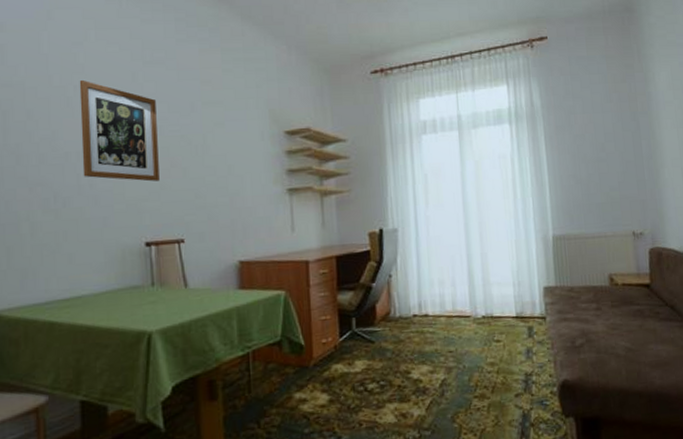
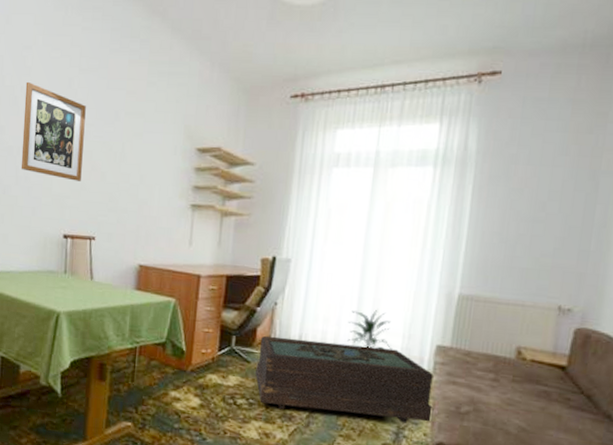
coffee table: none [381,298,554,385] -> present [255,335,434,423]
indoor plant: none [462,263,506,303] -> present [347,309,392,349]

